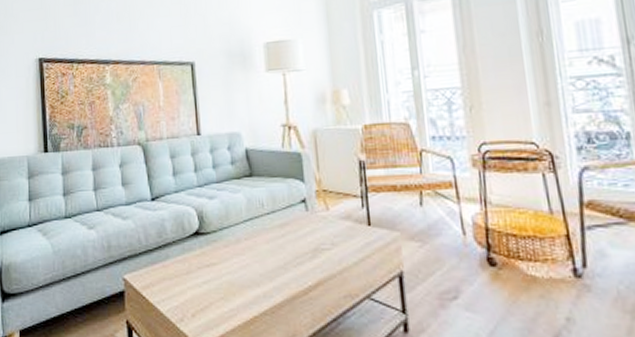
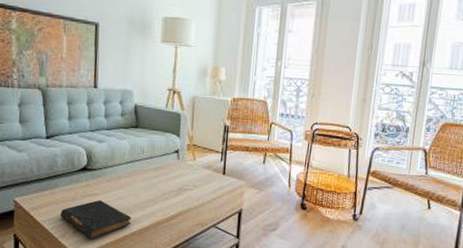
book: none [175,272,260,323] -> present [60,200,131,239]

